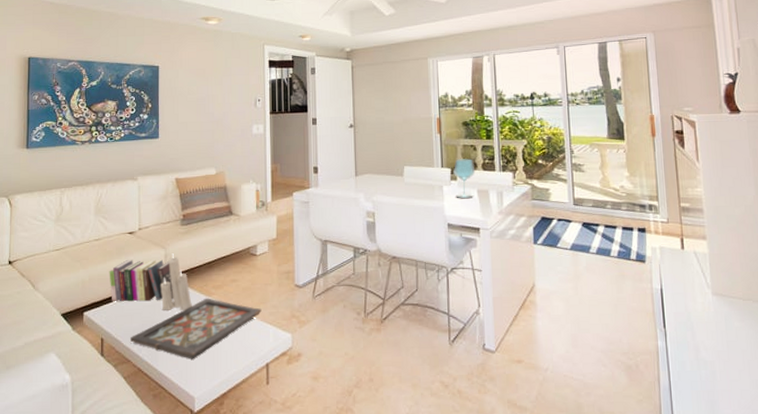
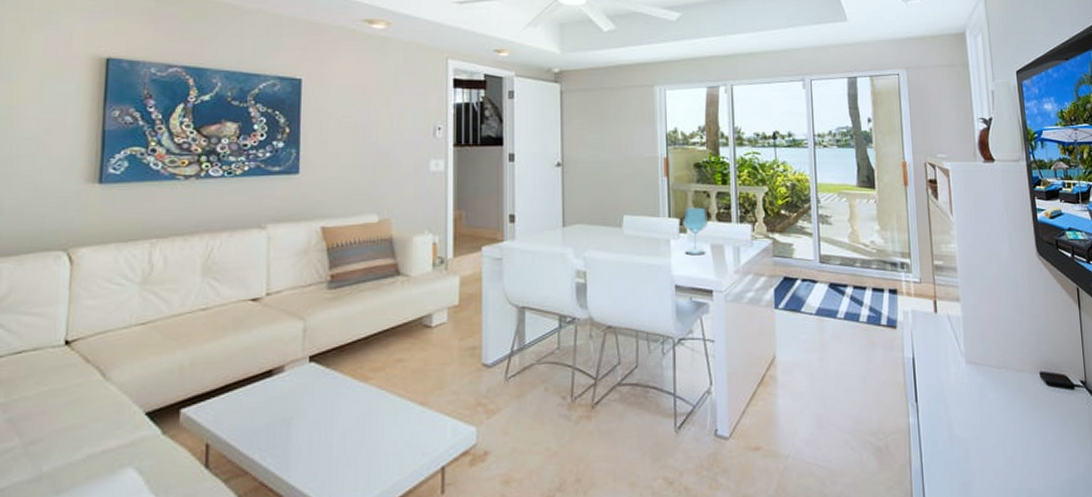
books: present [109,259,174,302] -> none [220,334,315,393]
decorative tray: present [130,298,262,358] -> none [250,384,437,465]
candle: present [160,253,193,311] -> none [295,326,342,403]

